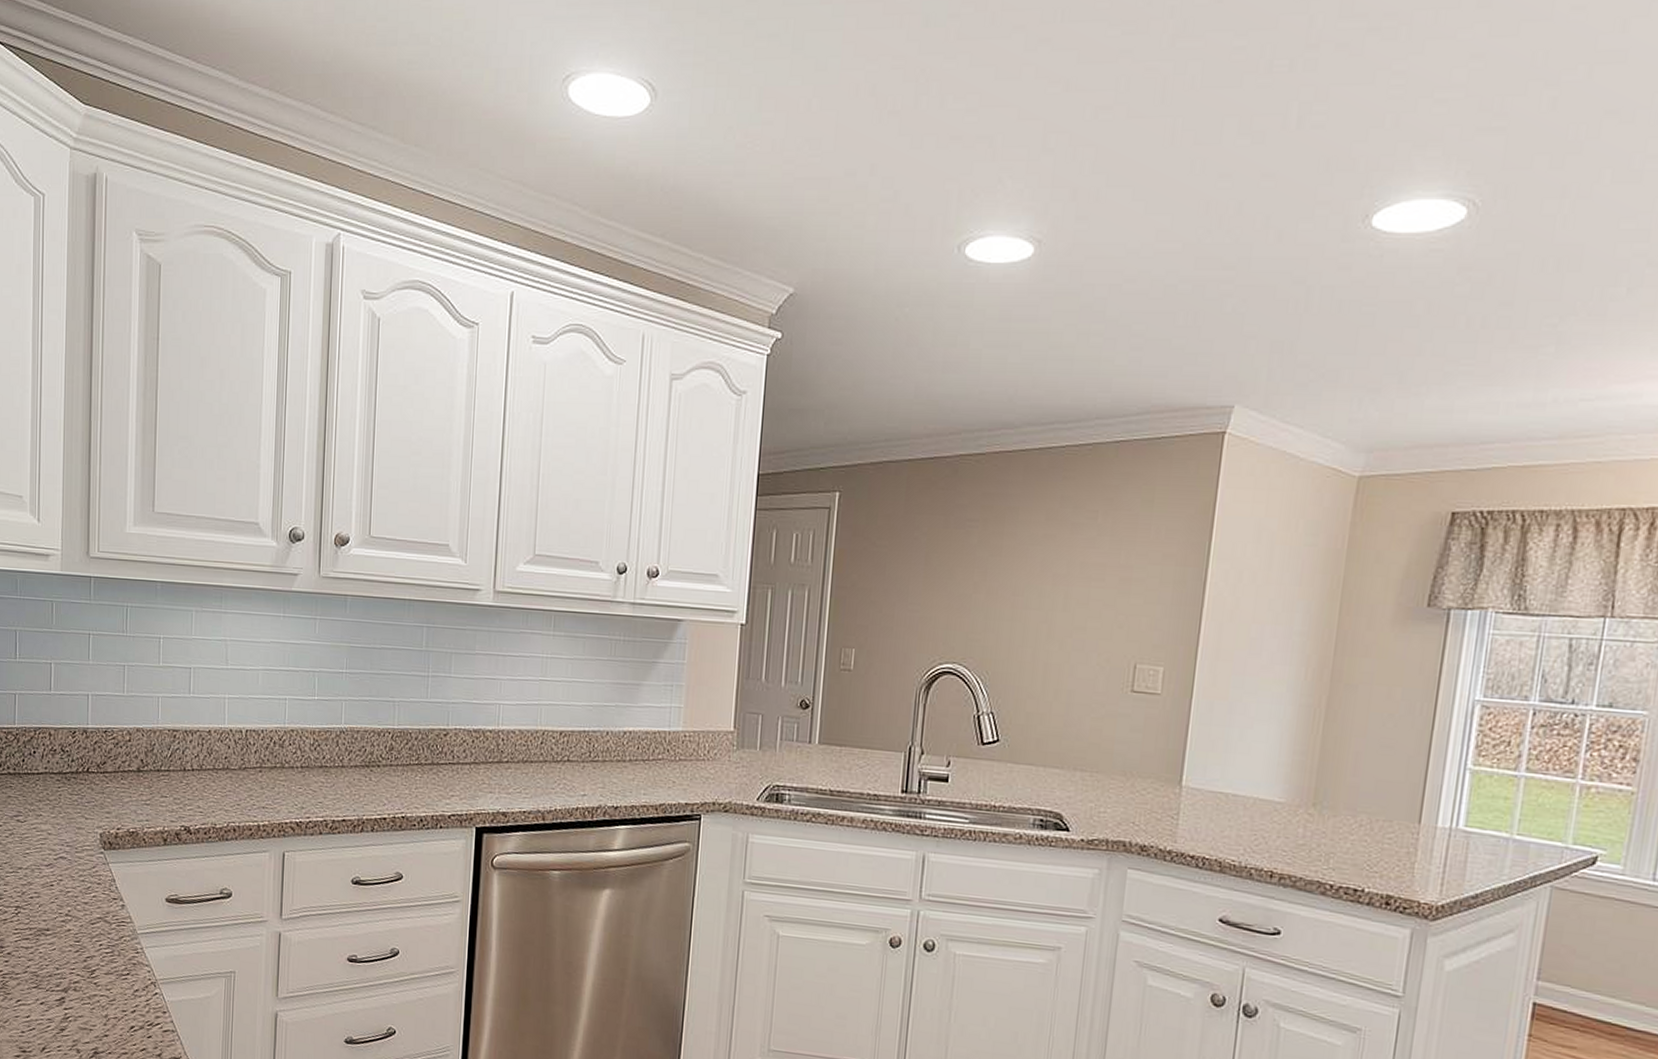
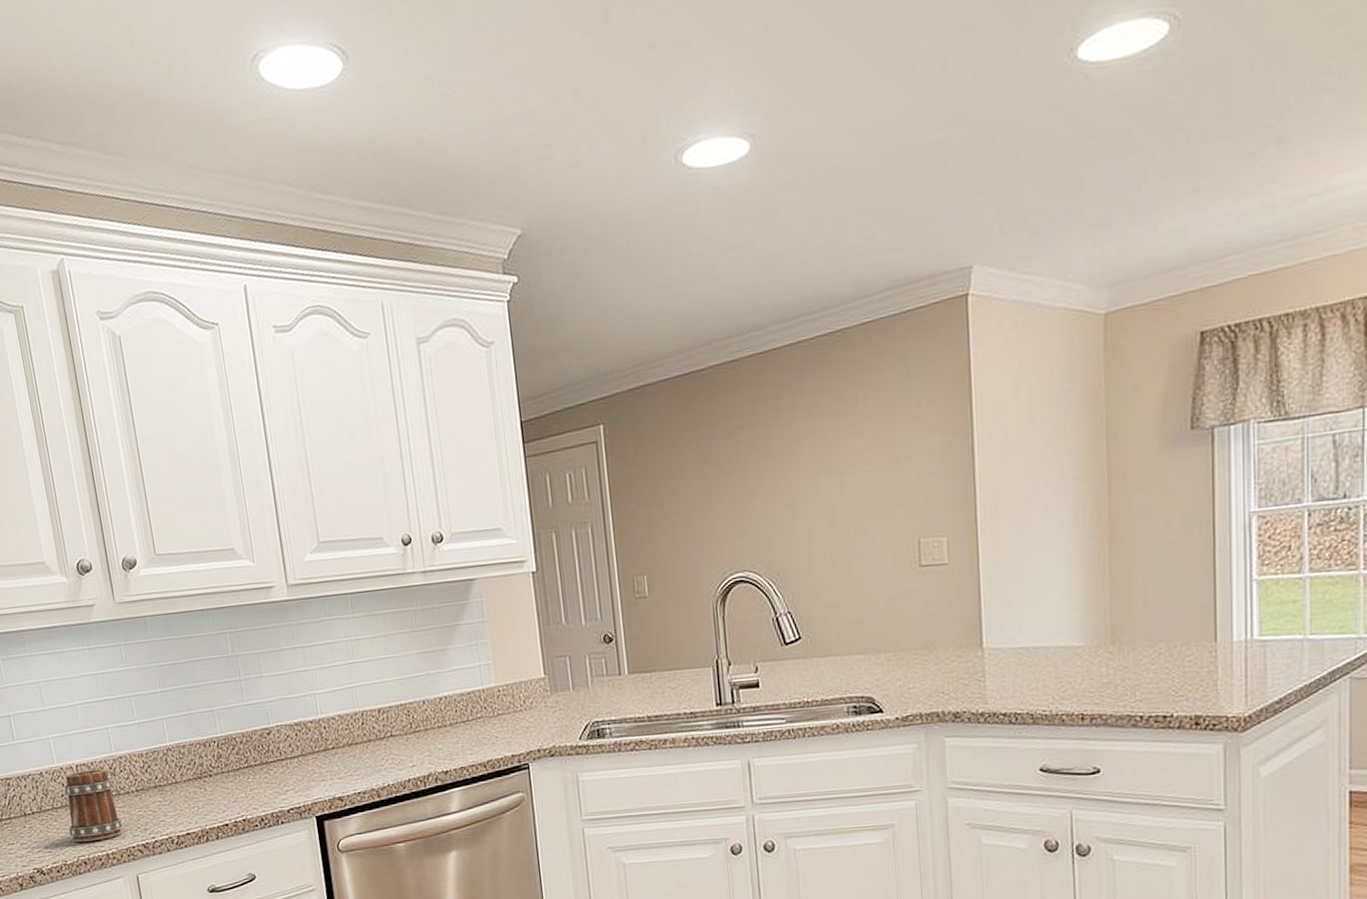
mug: none [225,736,280,810] -> present [64,768,122,842]

